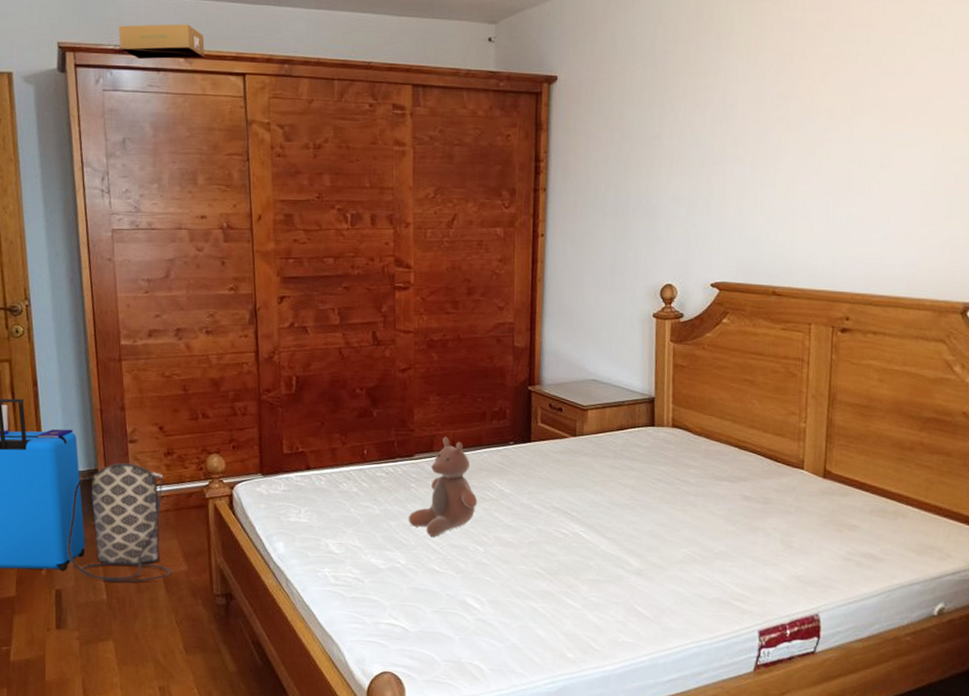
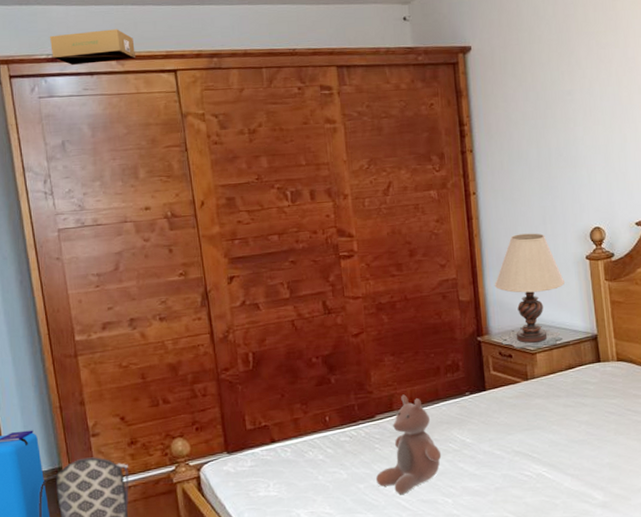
table lamp: none [552,283,627,404] -> present [494,233,565,349]

